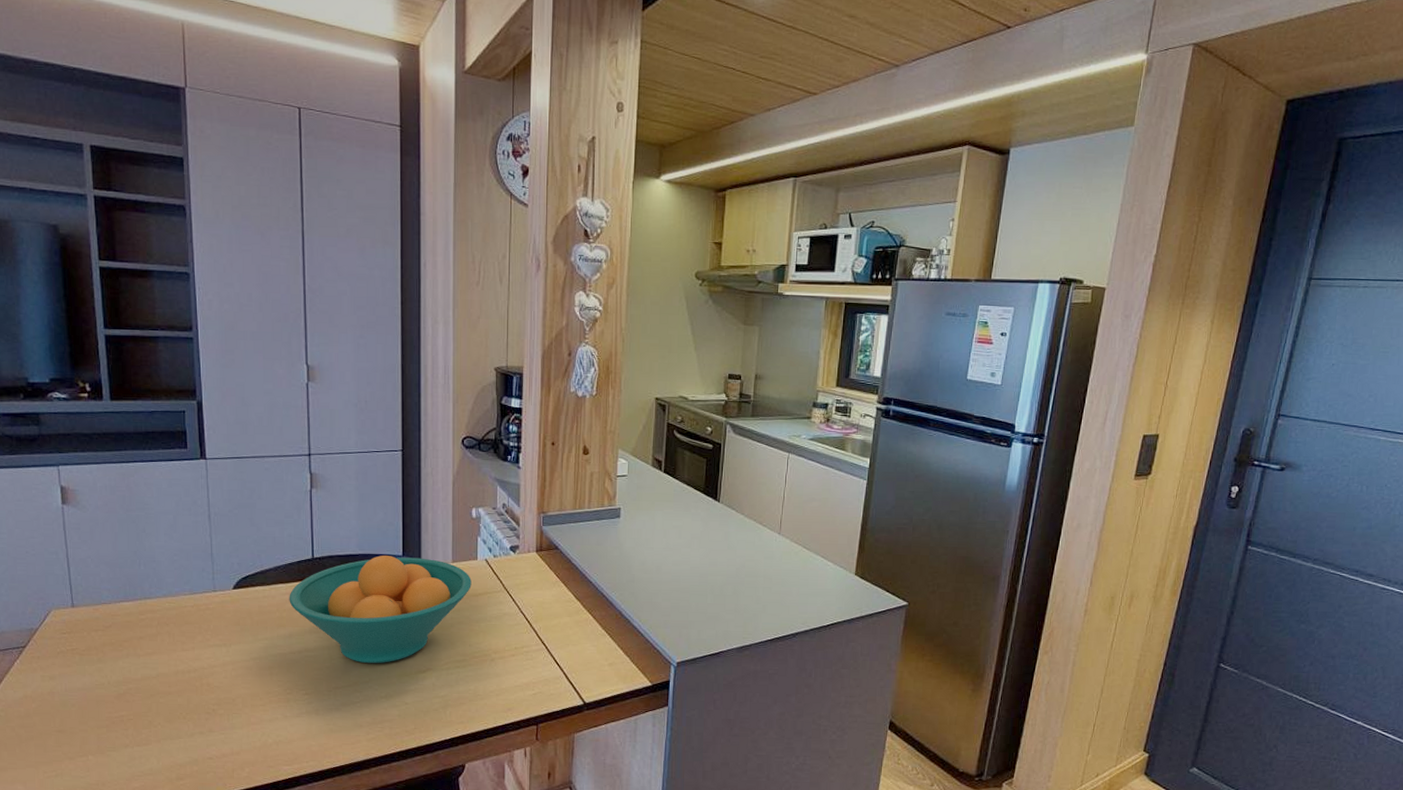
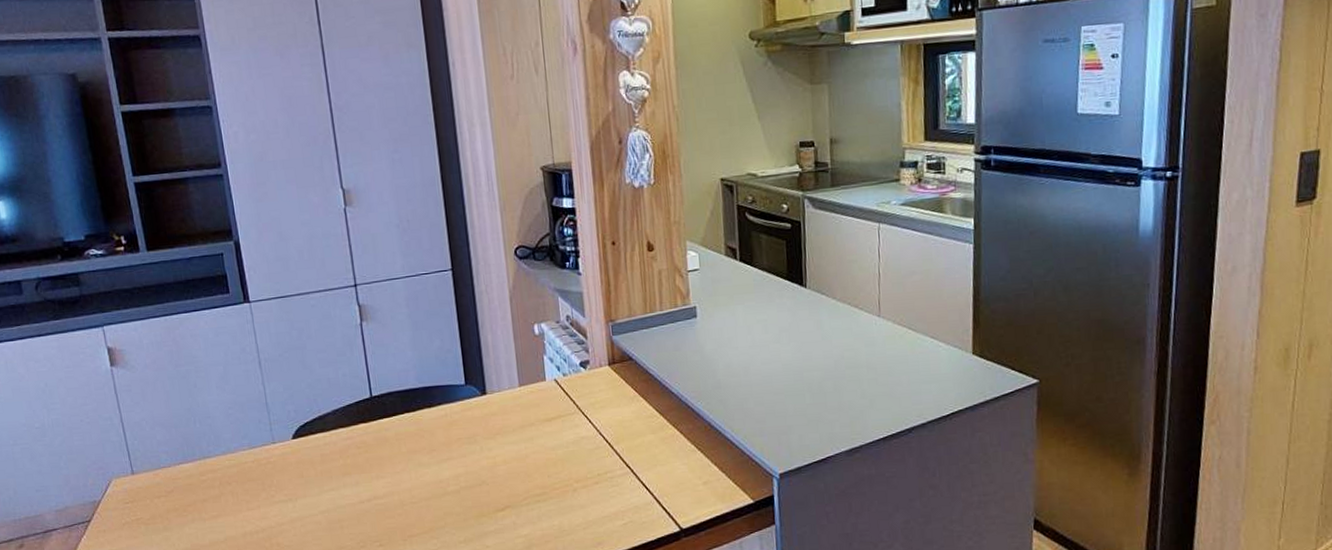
fruit bowl: present [289,555,472,664] -> none [351,384,543,507]

